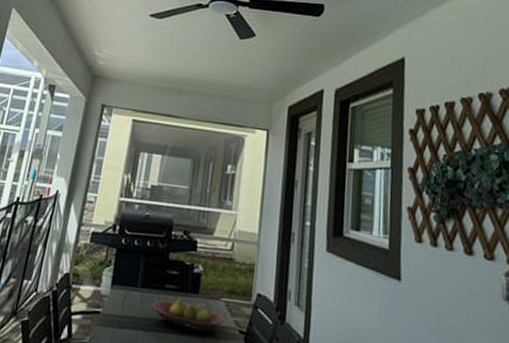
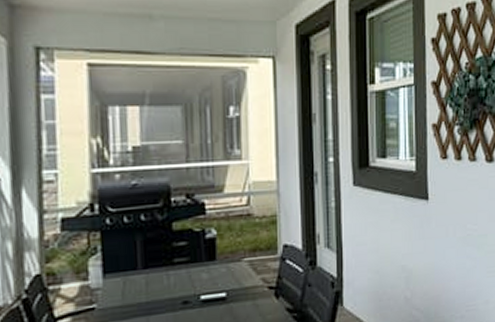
fruit bowl: present [153,298,225,333] -> none [162,269,250,301]

